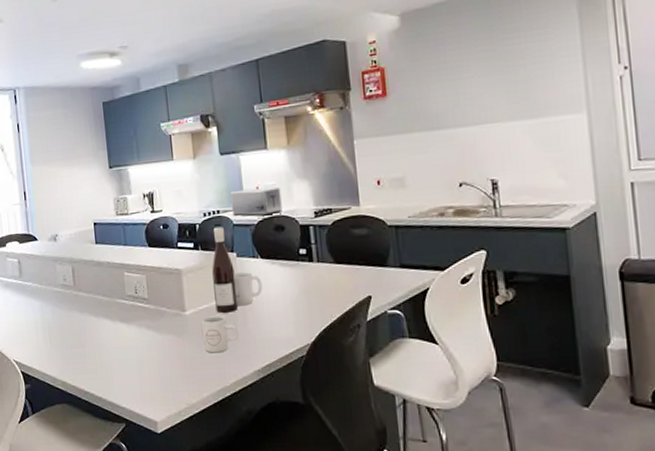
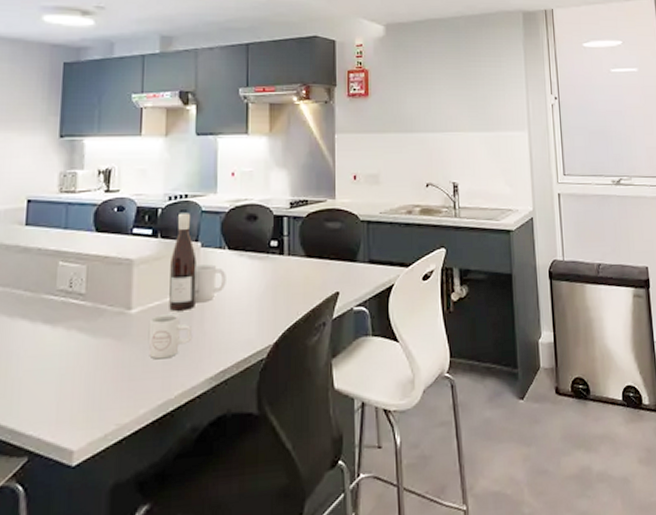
toaster: present [230,187,283,217] -> none [201,173,257,204]

